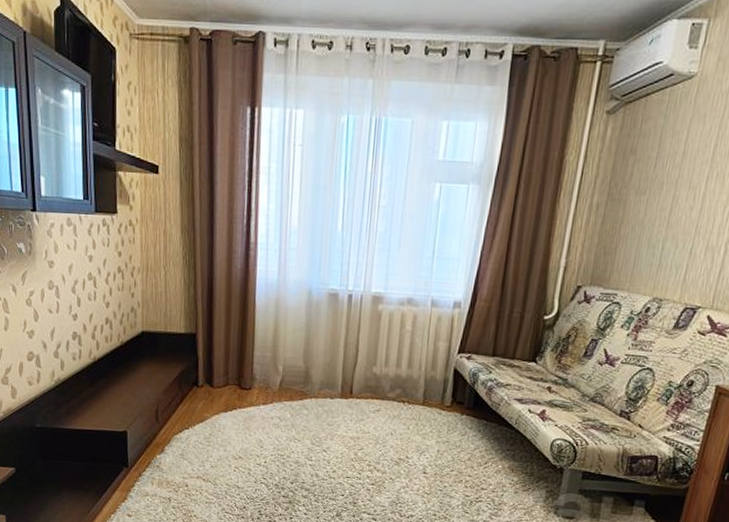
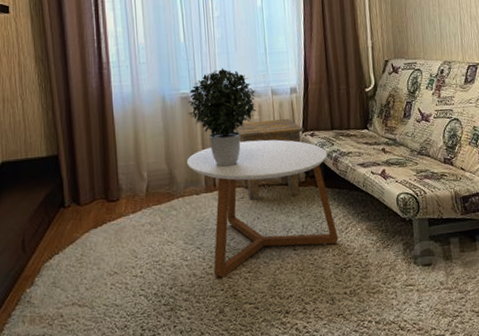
coffee table: none [325,351,482,484] -> present [187,139,339,278]
potted plant: none [335,267,414,377] -> present [188,68,256,168]
side table: none [381,331,461,420] -> present [235,118,304,200]

